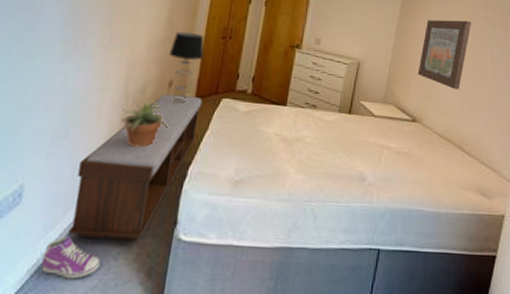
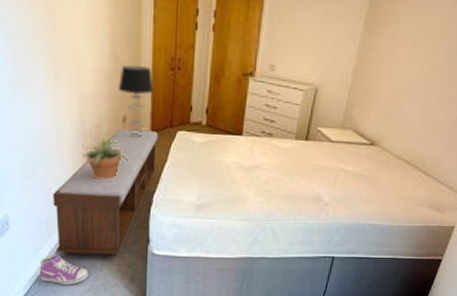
wall art: present [417,19,471,90] -> none [379,35,444,112]

